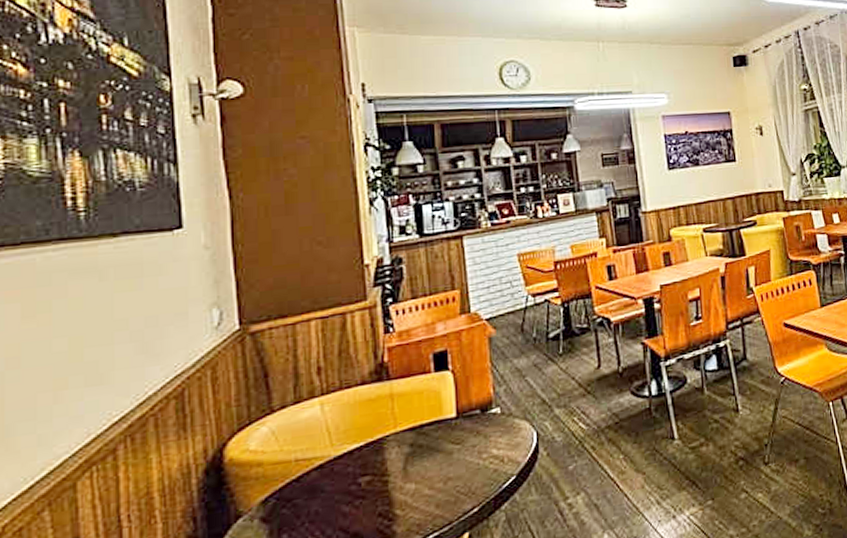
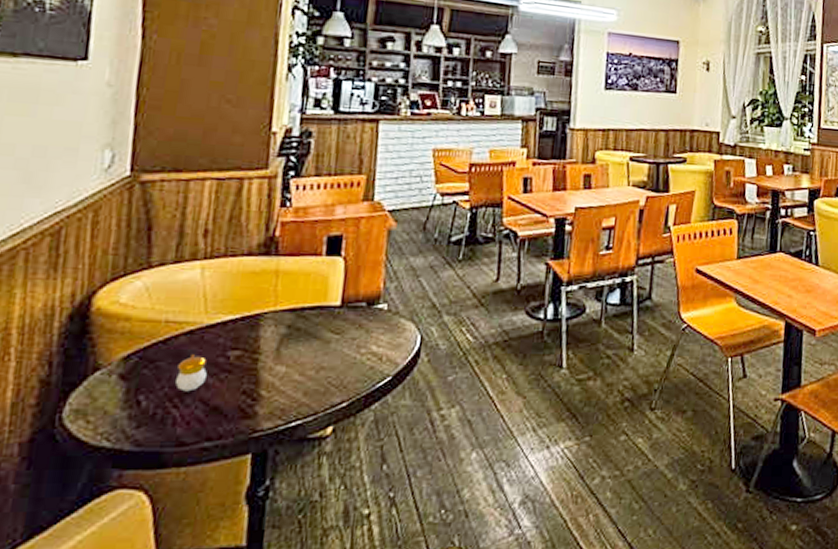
candle: none [314,487,342,524] -> present [176,354,207,392]

